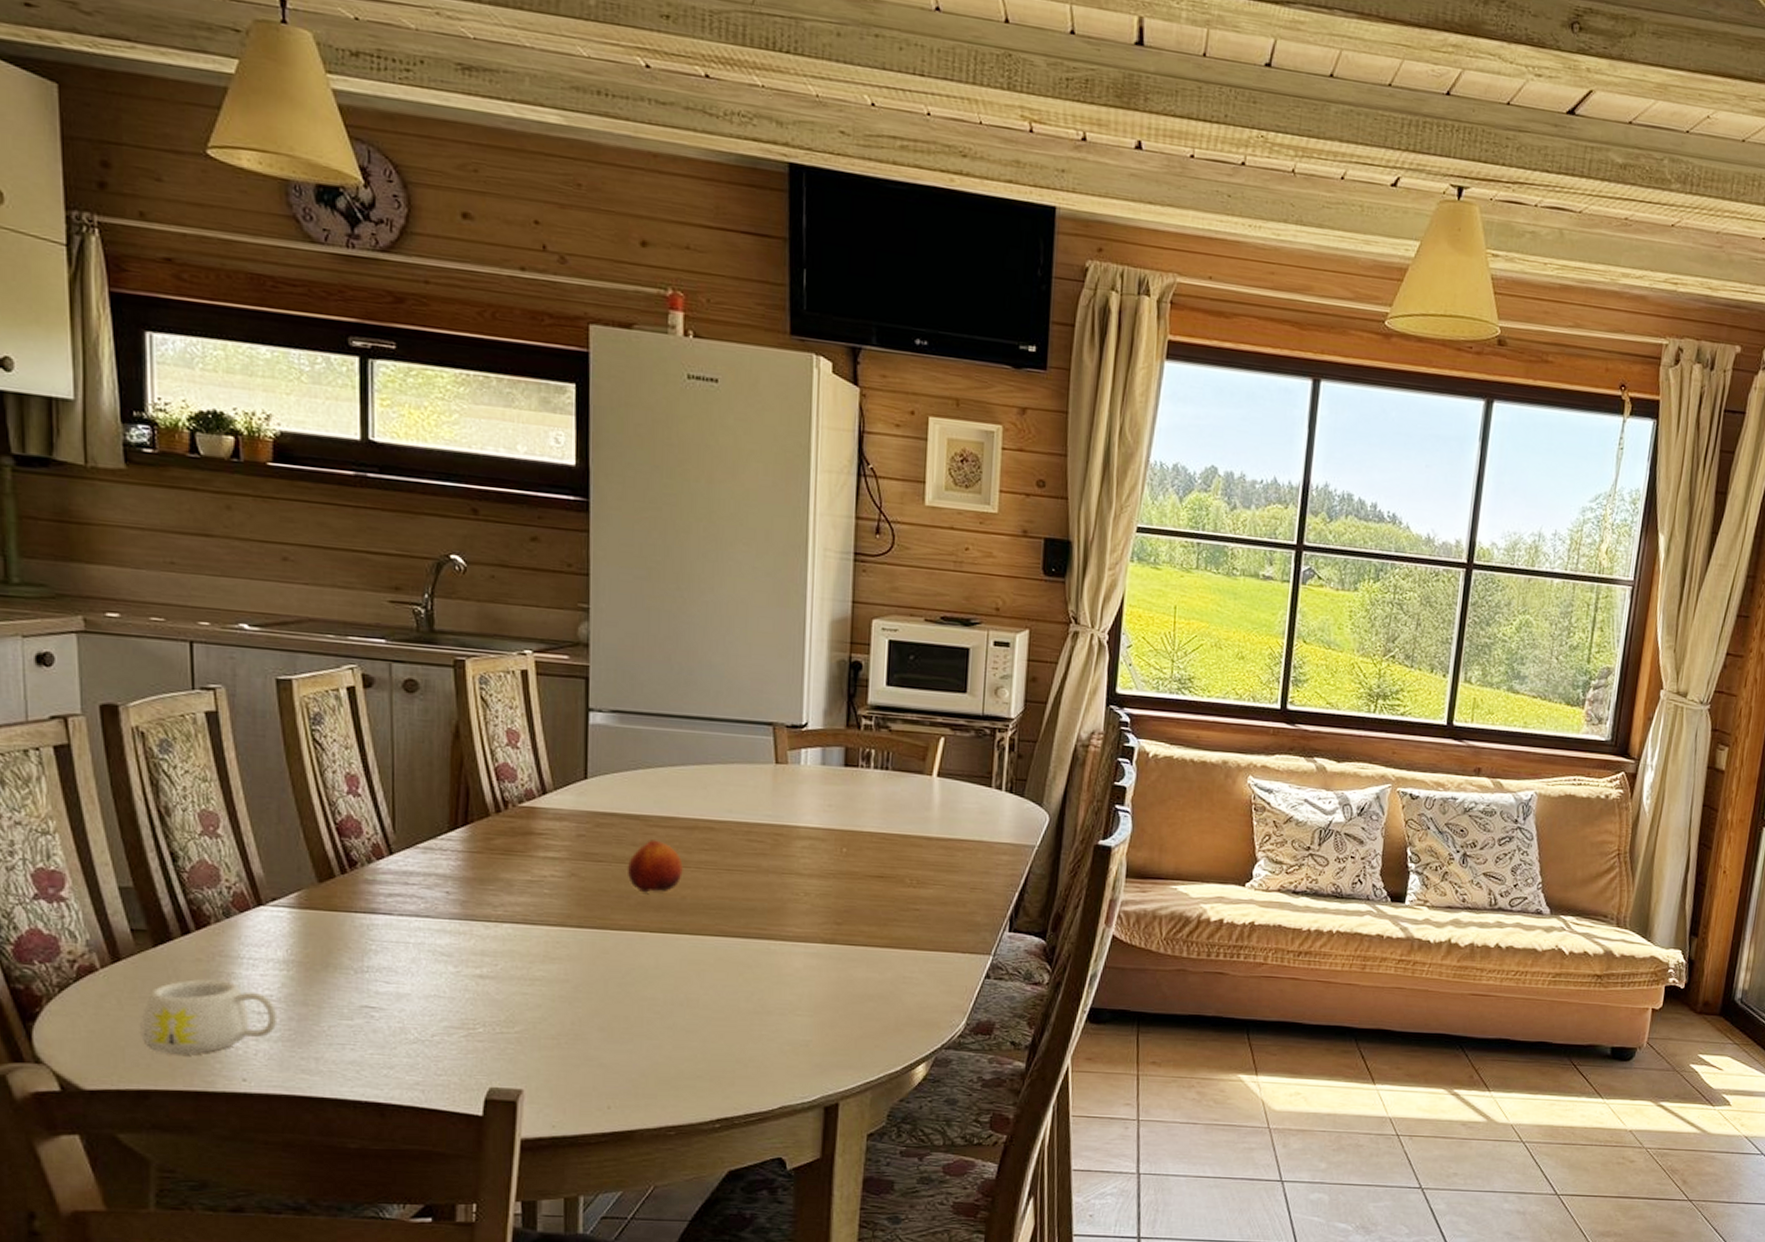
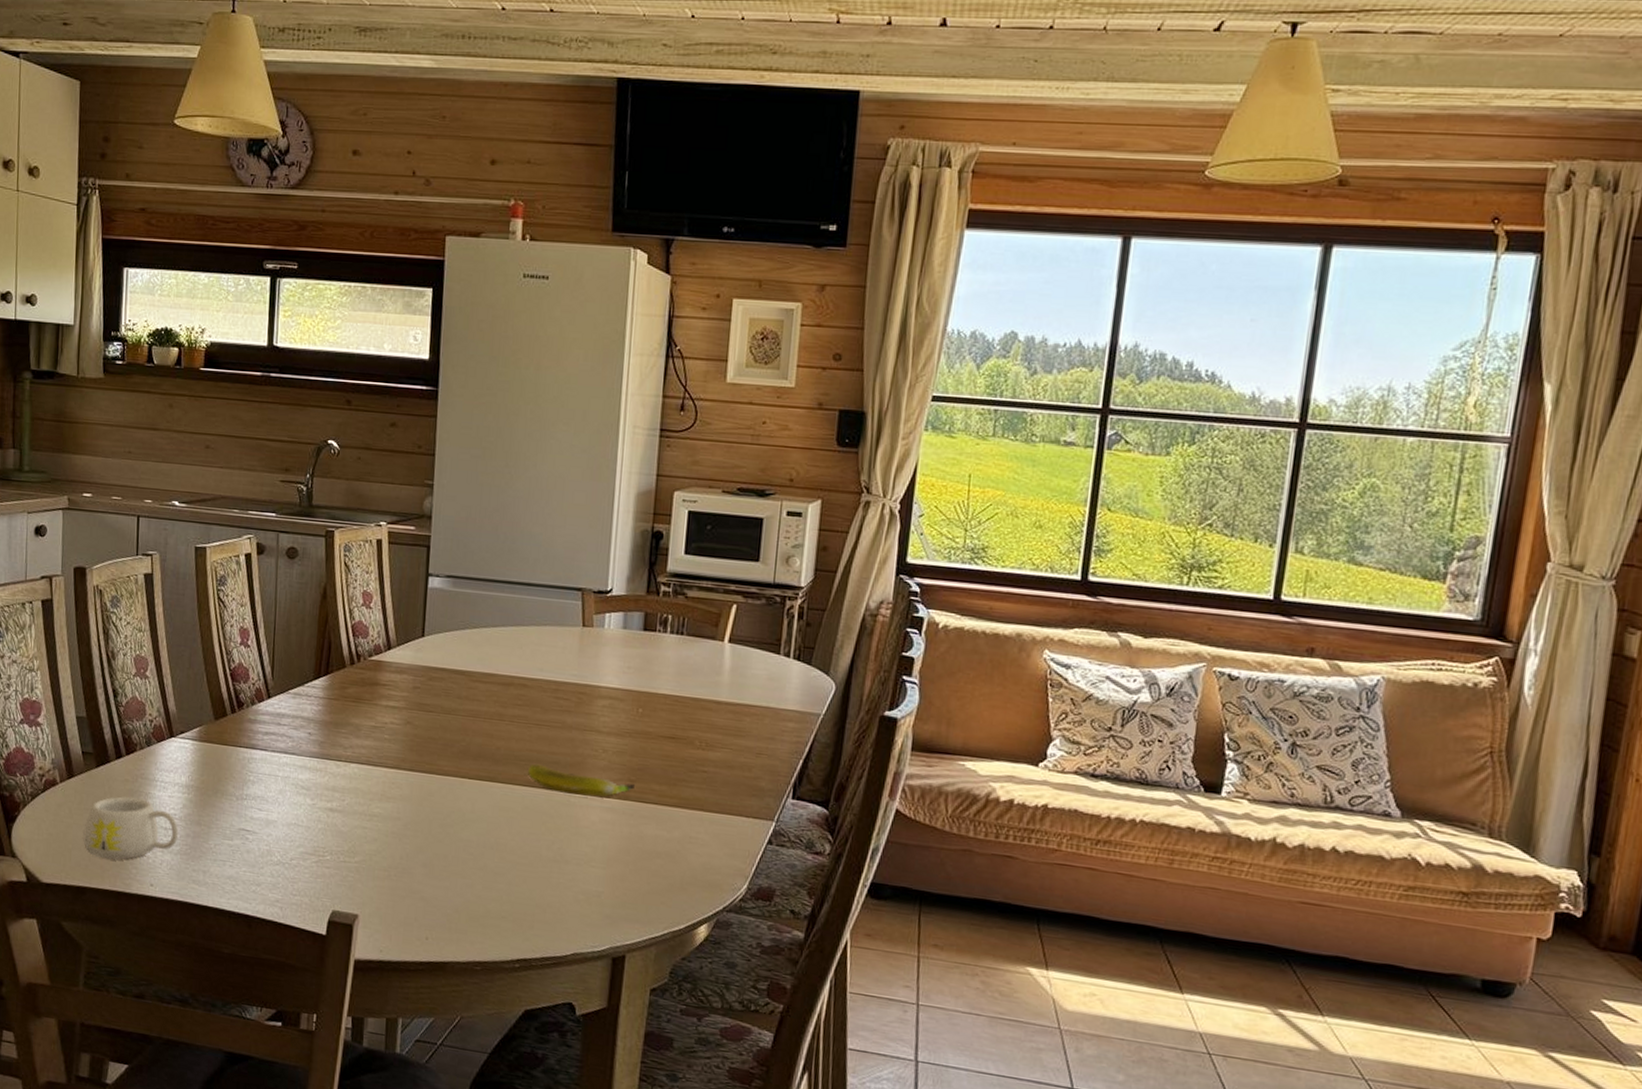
fruit: present [627,840,683,893] -> none [452,694,499,743]
banana: none [720,911,841,943] -> present [528,763,635,797]

